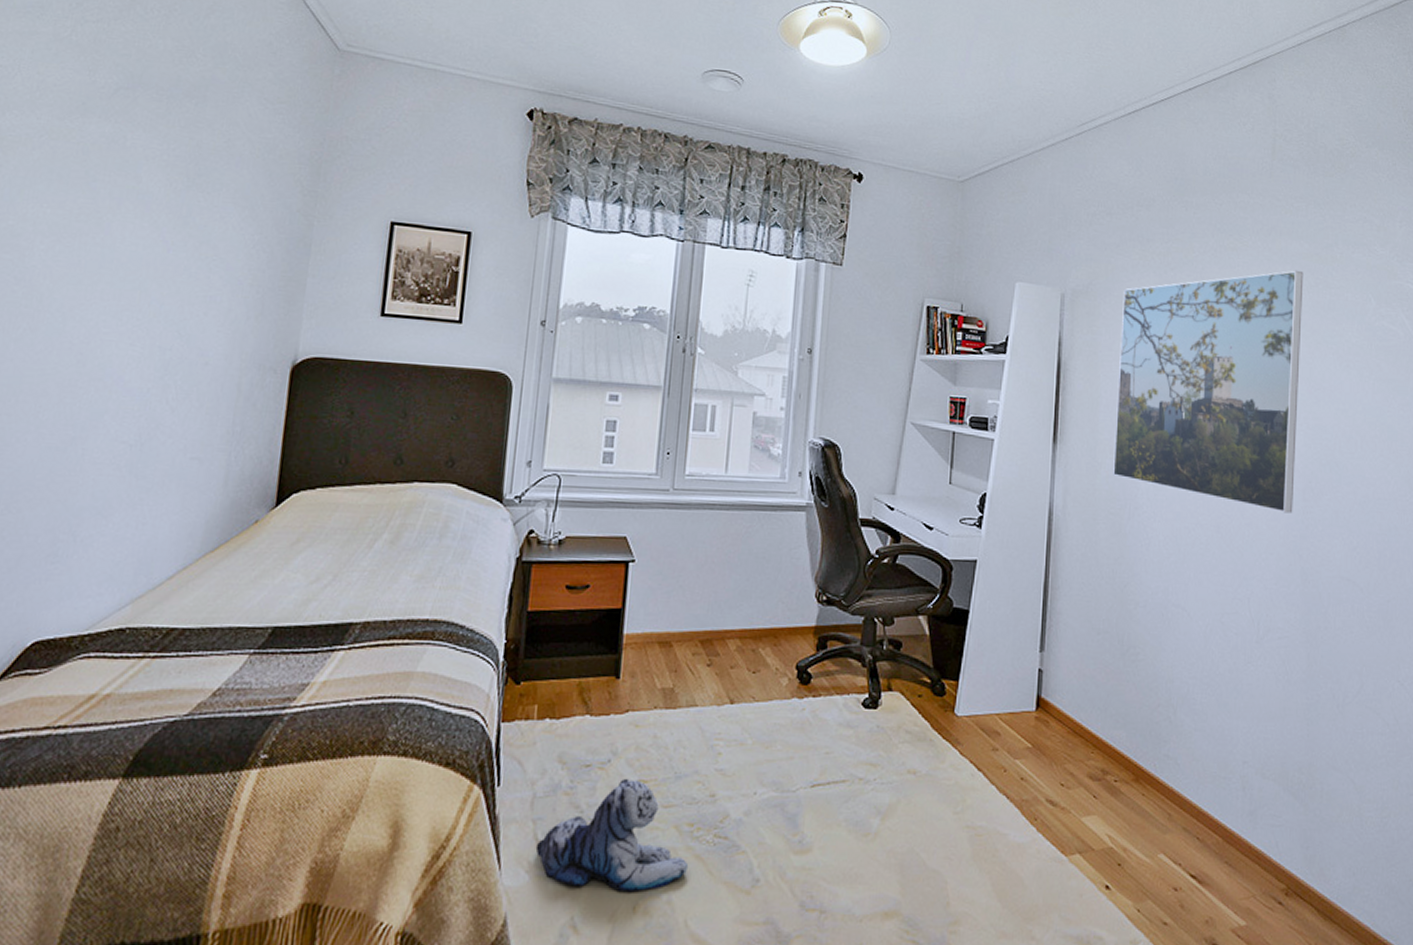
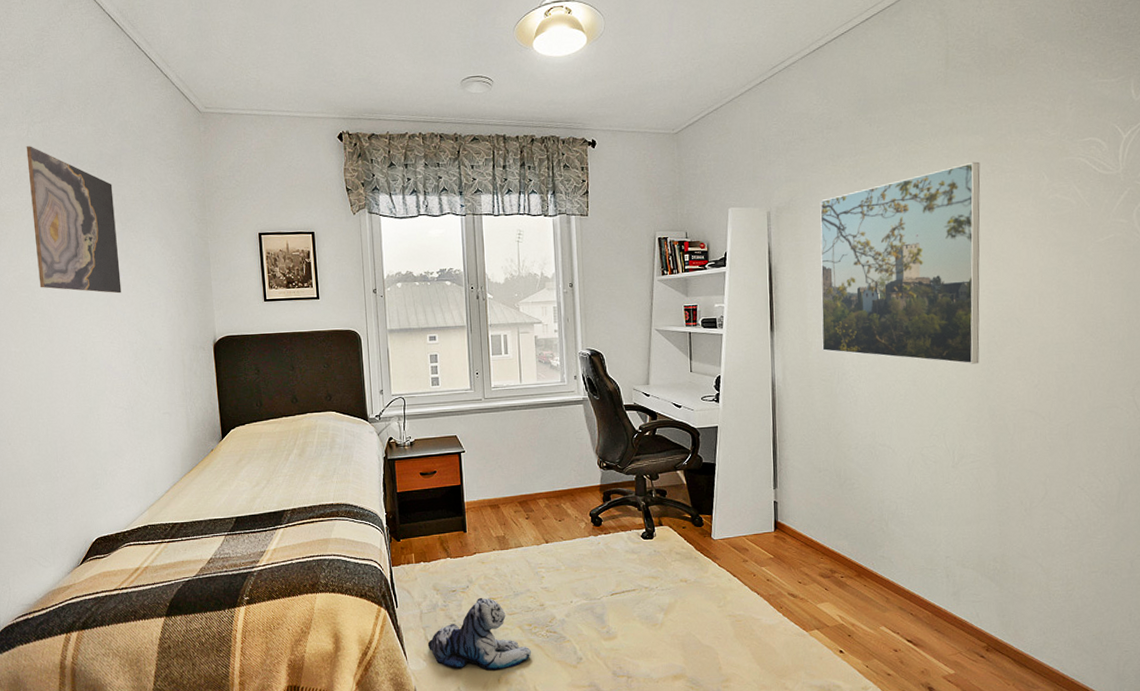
wall art: none [35,50,186,276] -> present [26,146,122,294]

